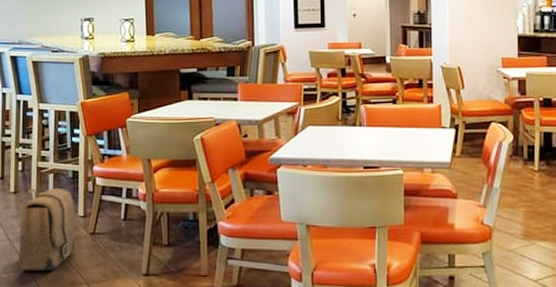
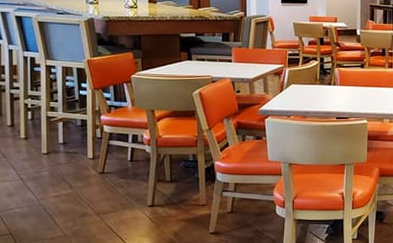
backpack: present [17,188,75,272] -> none [30,135,85,206]

